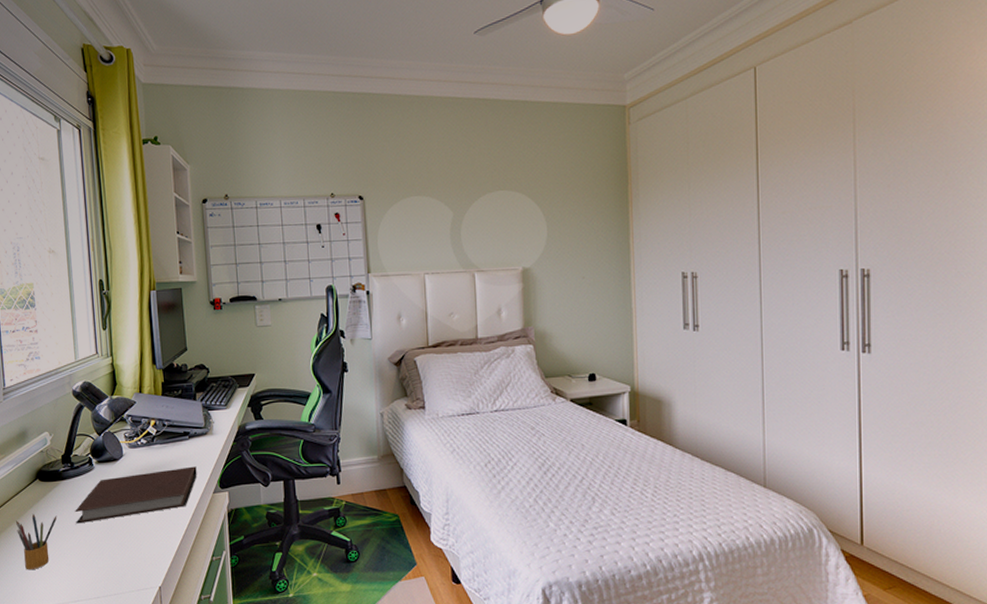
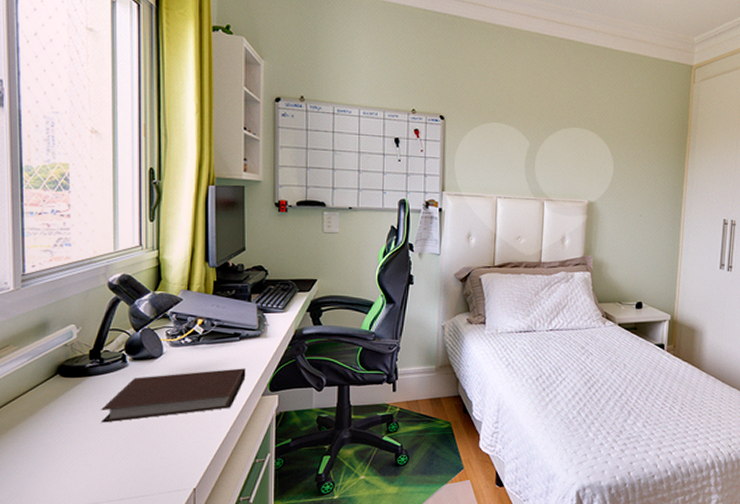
pencil box: present [16,513,57,570] -> none [28,410,79,471]

